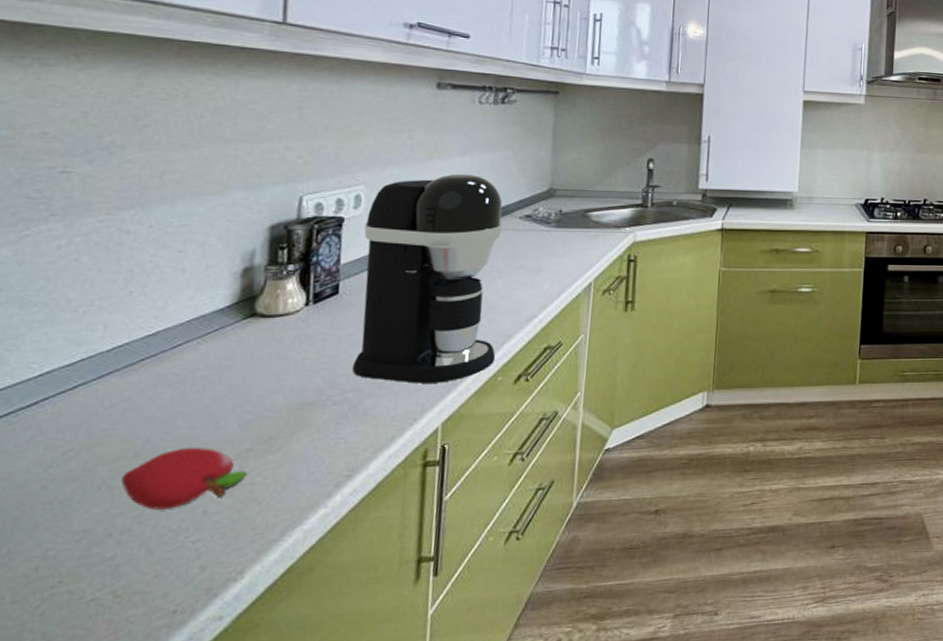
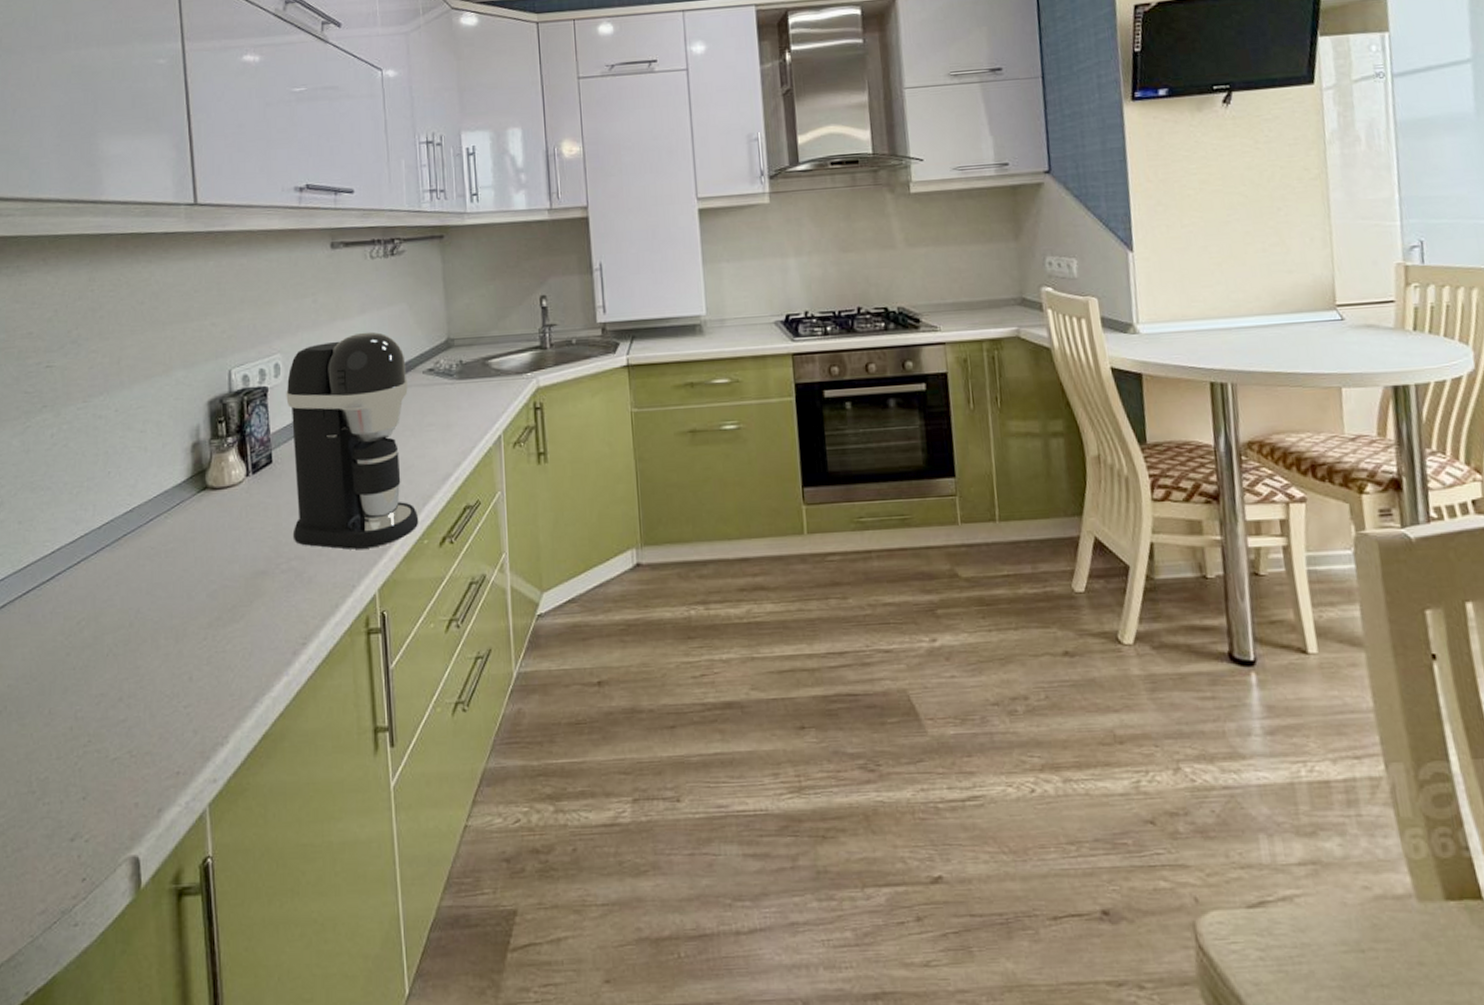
fruit: present [121,448,247,510] -> none [123,617,219,676]

